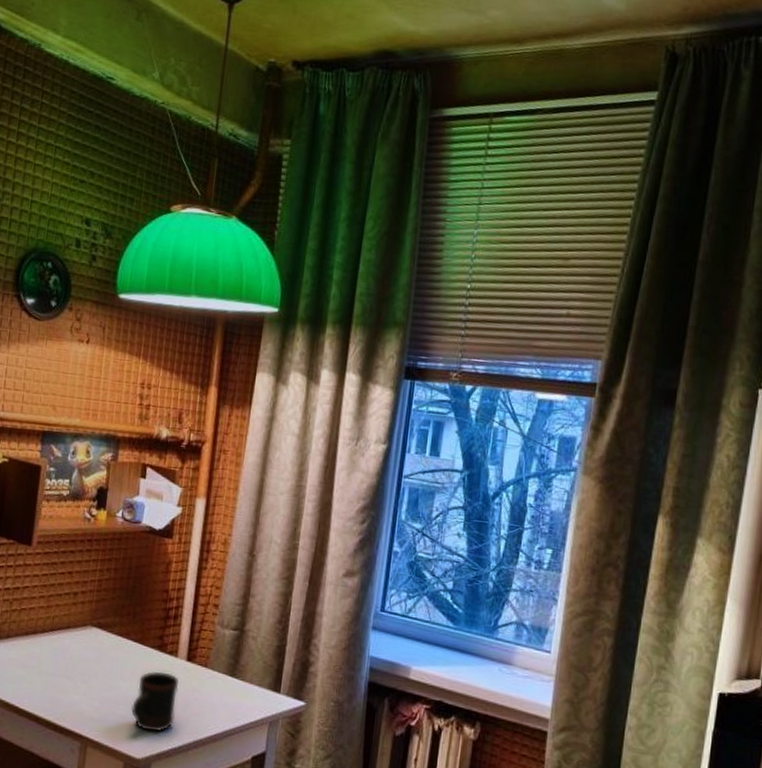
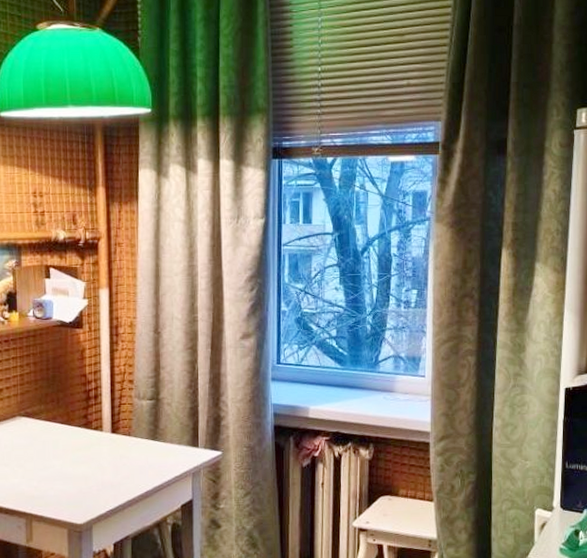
mug: present [131,671,179,733] -> none [68,446,109,499]

